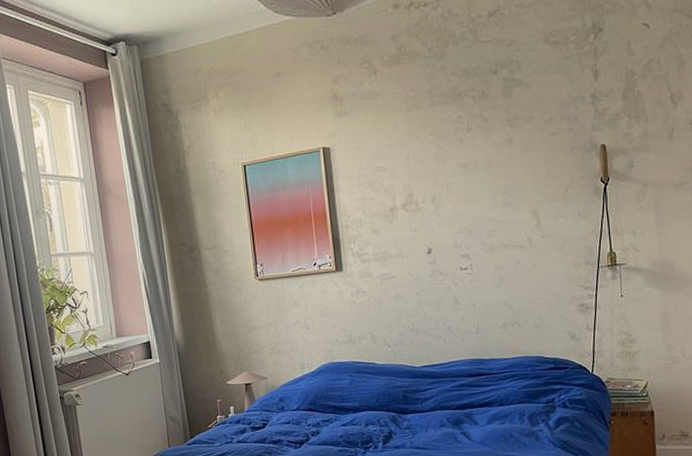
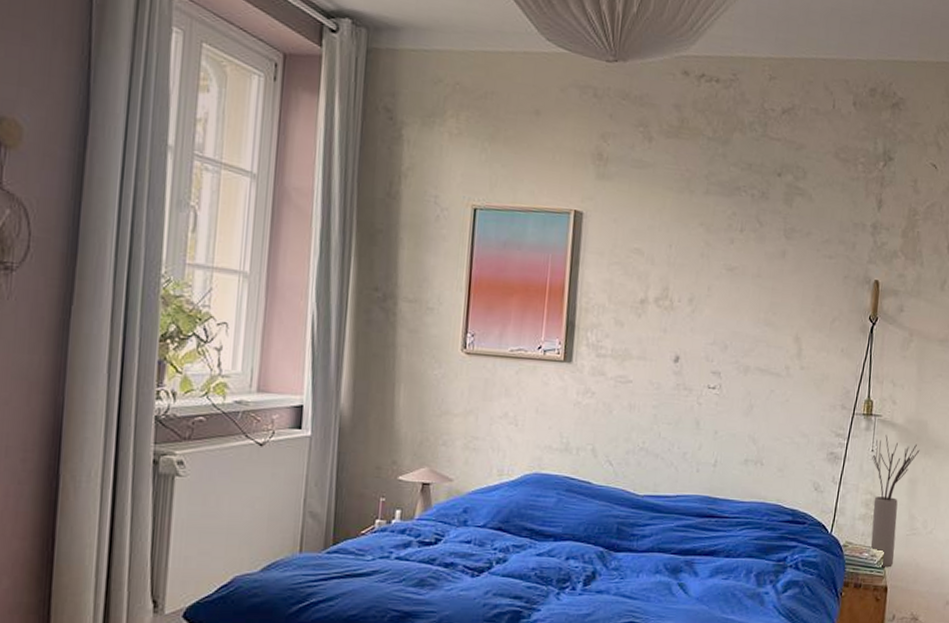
vase: none [622,280,669,396] -> present [870,435,920,568]

